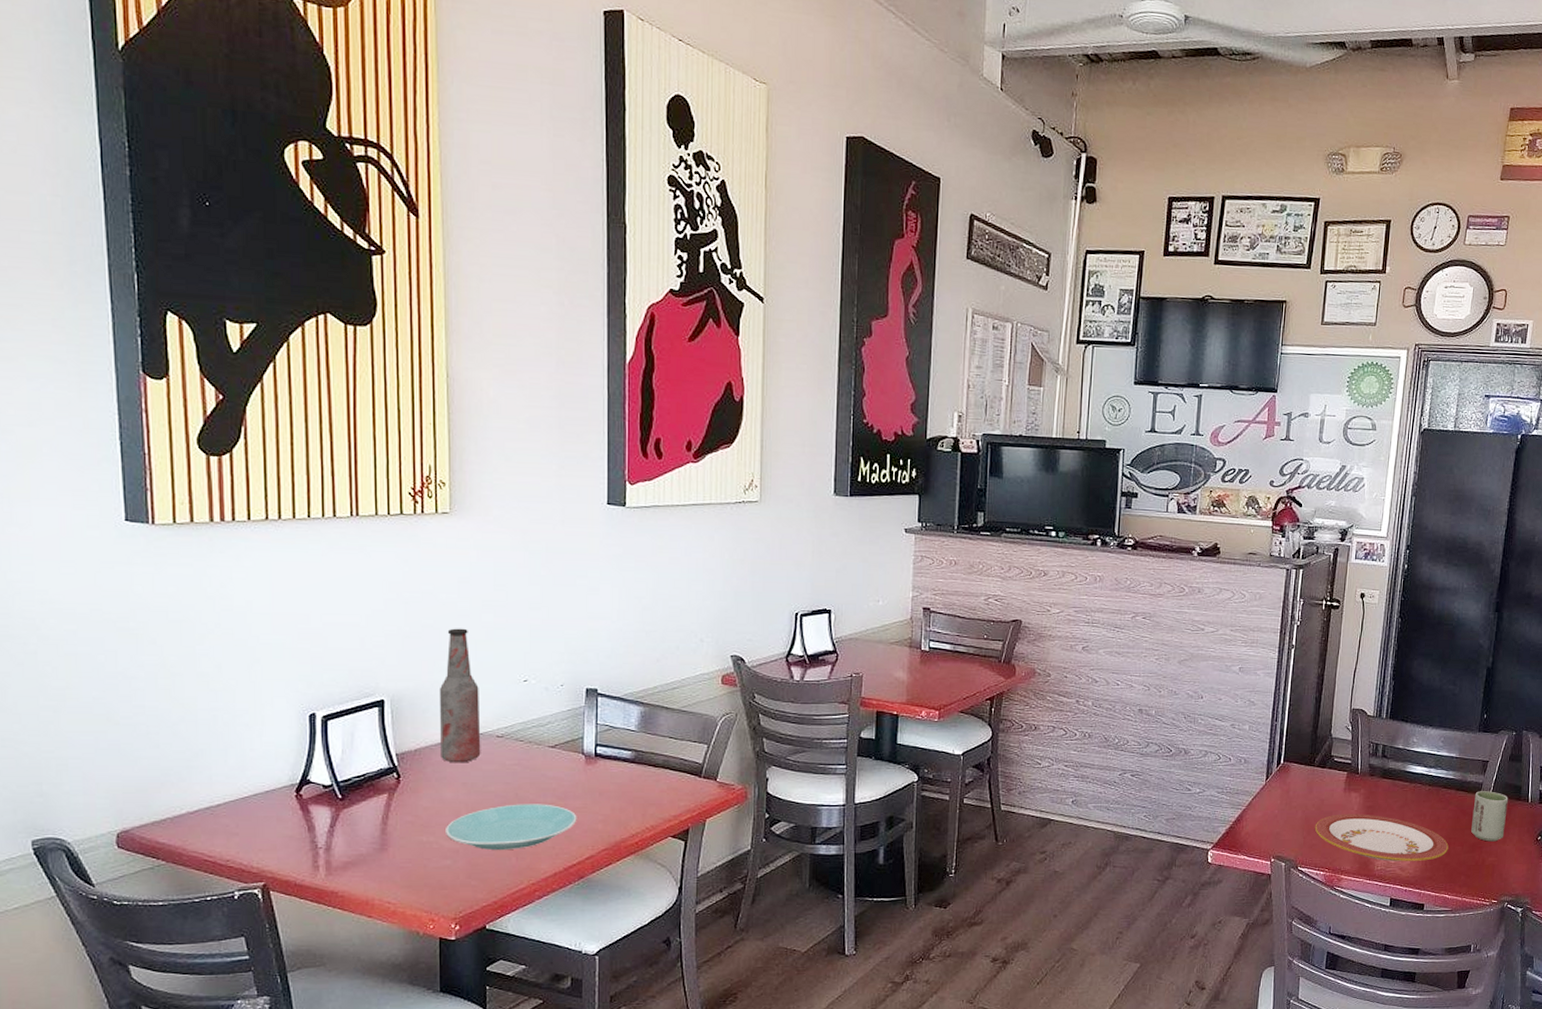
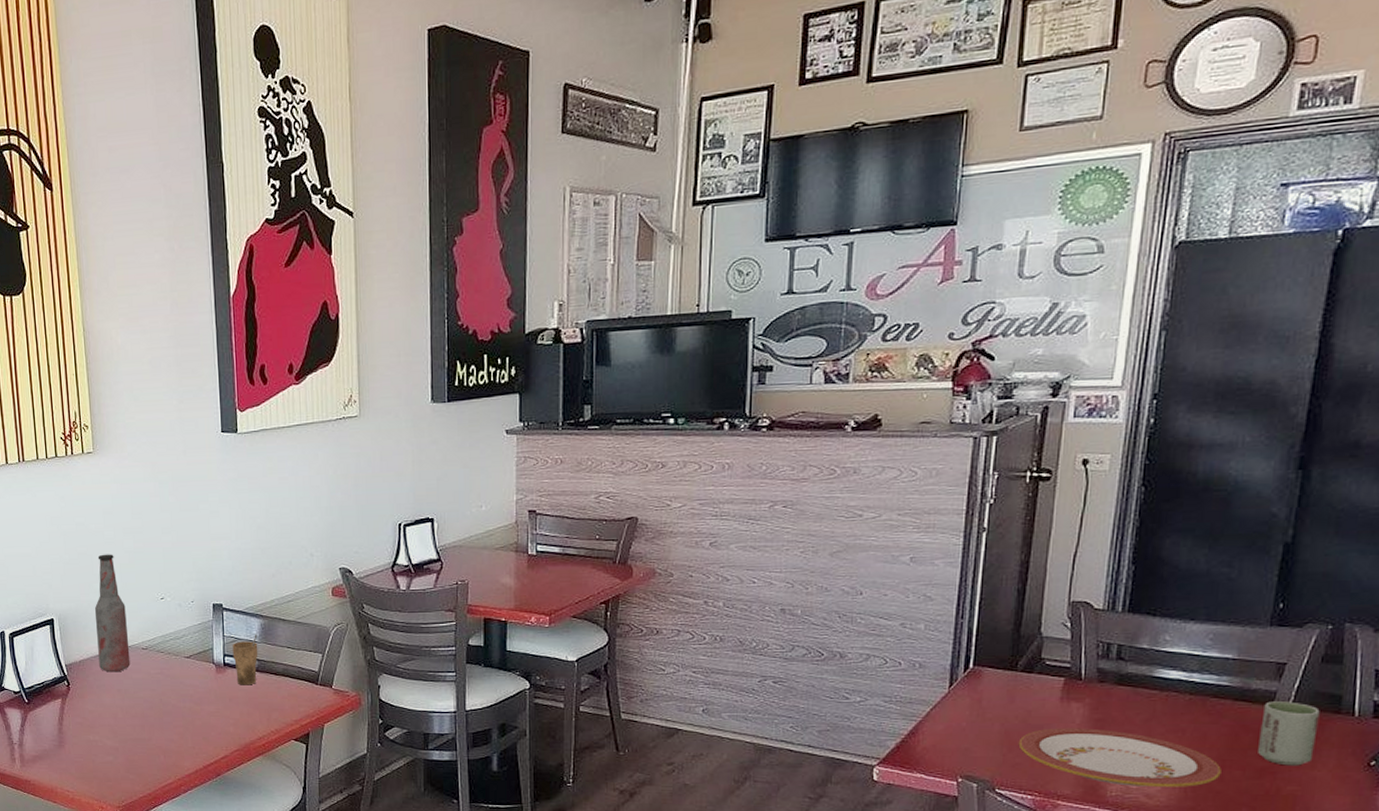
plate: present [446,804,577,851] -> none [107,708,212,749]
cup: none [606,722,636,778] -> present [232,634,258,685]

